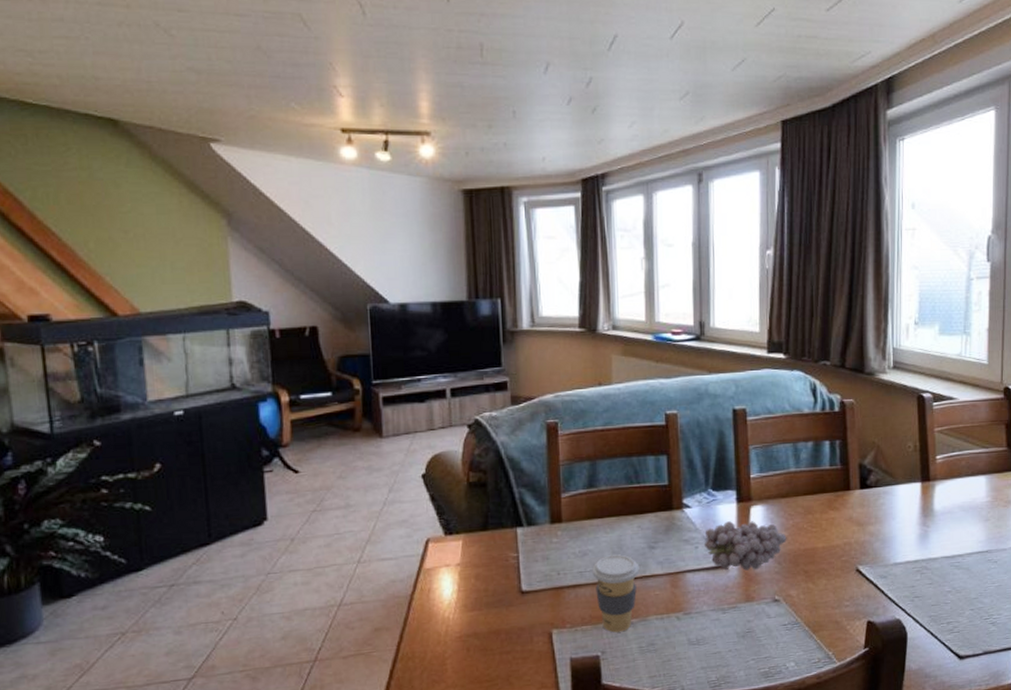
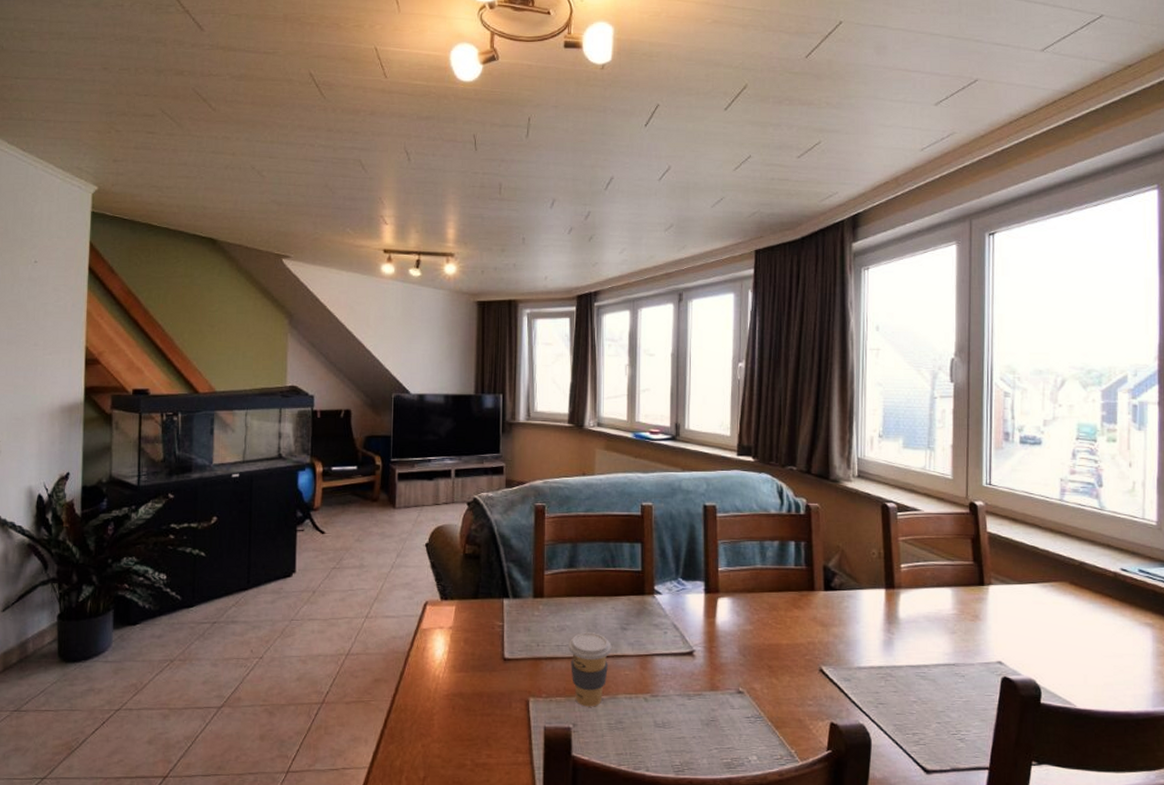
fruit: present [704,521,787,571] -> none [673,610,752,660]

